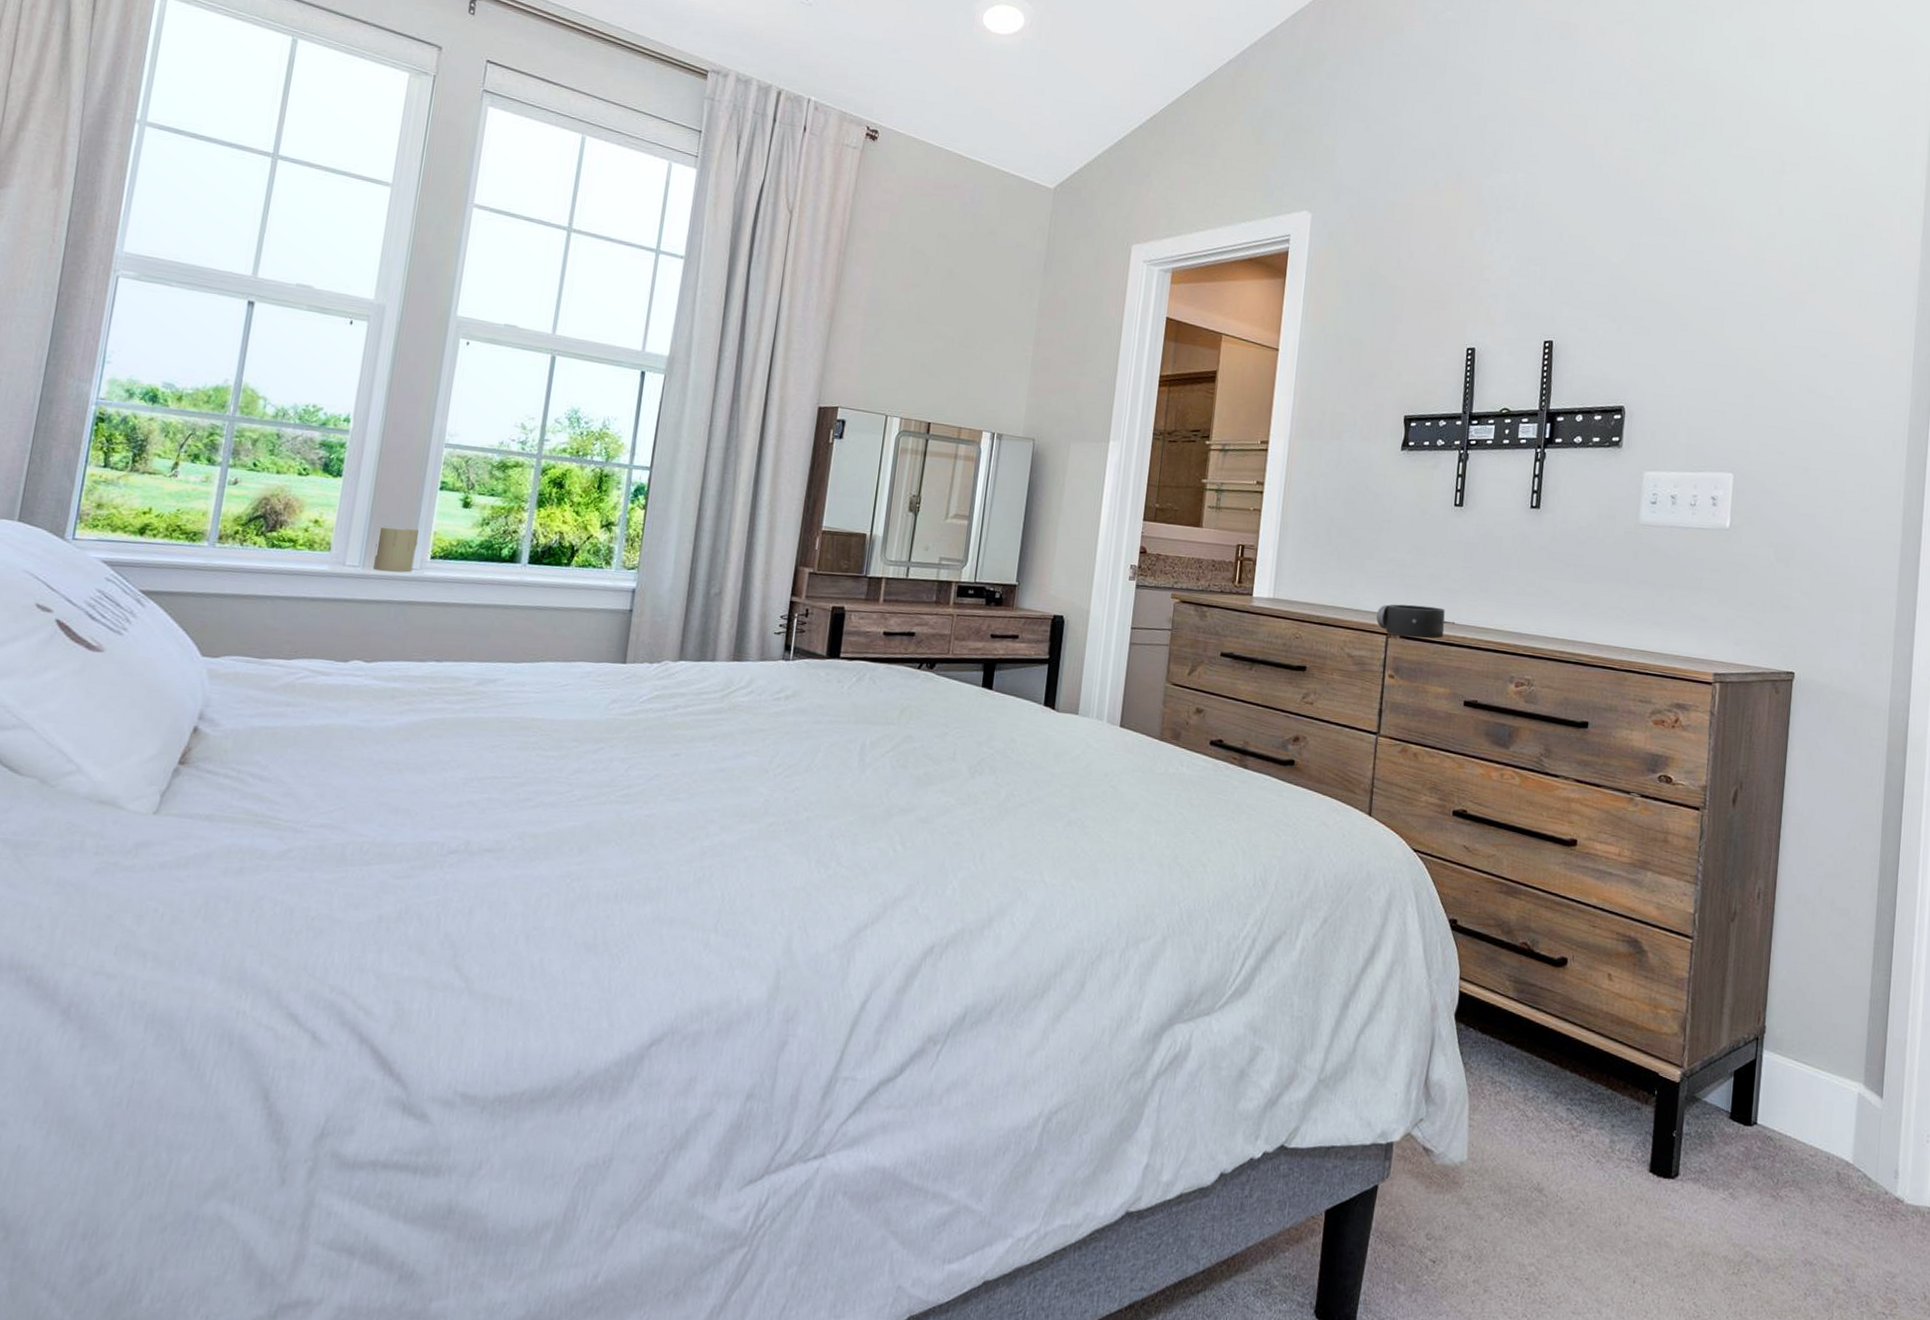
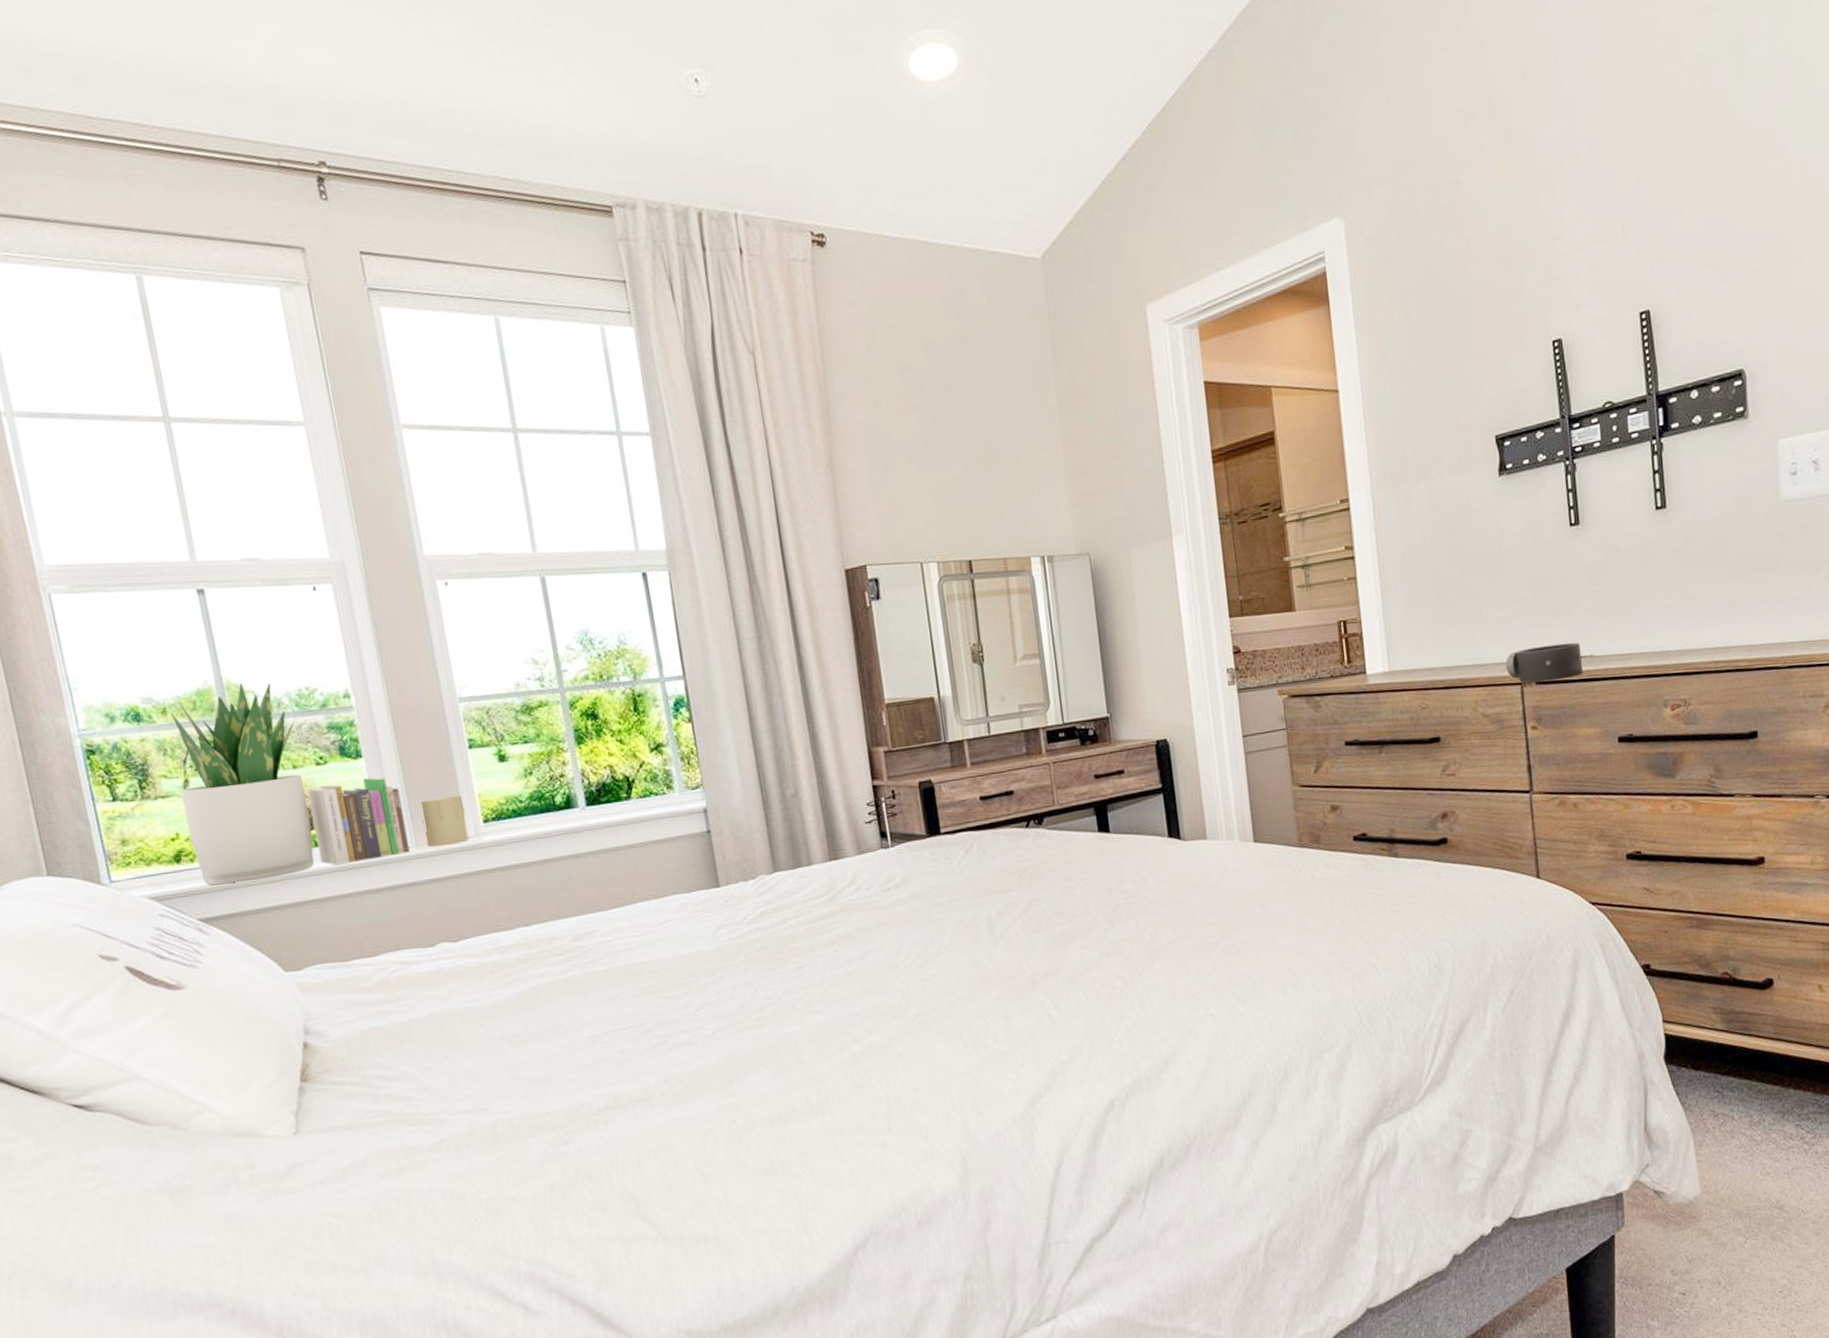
planter: none [157,389,293,568] -> present [171,683,315,886]
books: none [271,494,365,572] -> present [307,777,411,866]

